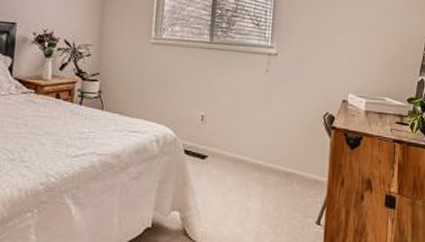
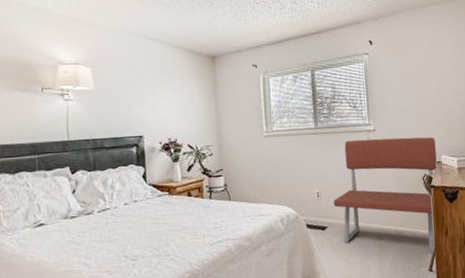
bench: none [218,61,344,205] -> present [333,137,437,255]

